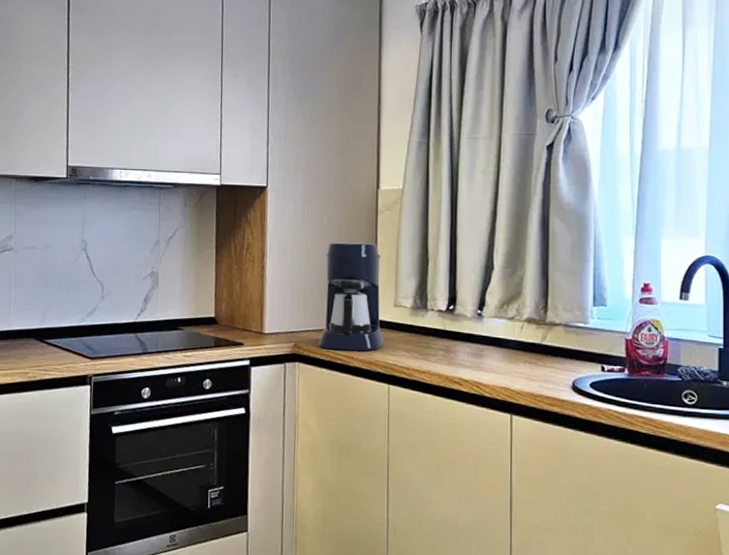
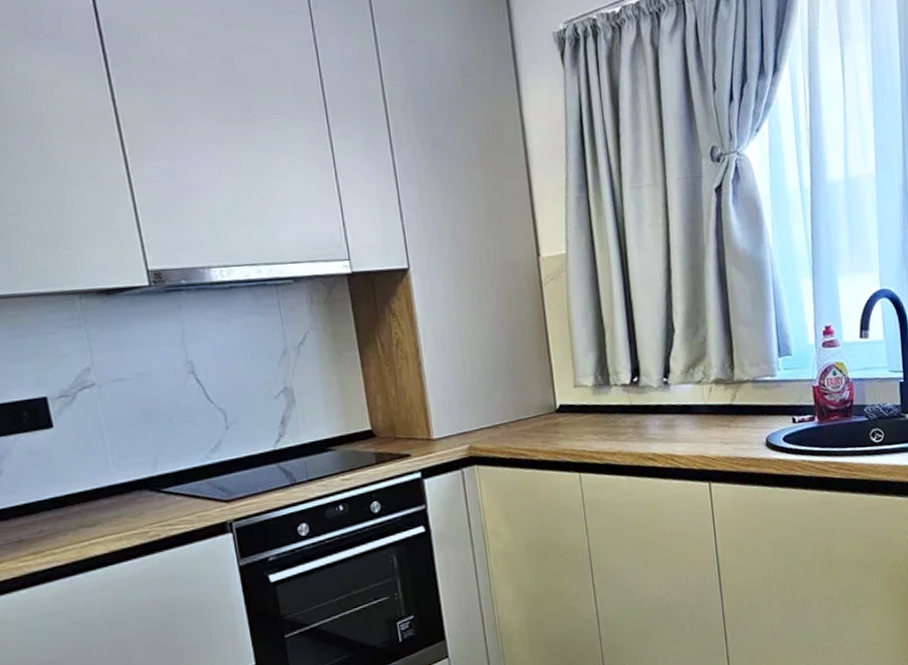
coffee maker: present [318,242,384,352] -> none [490,319,568,446]

